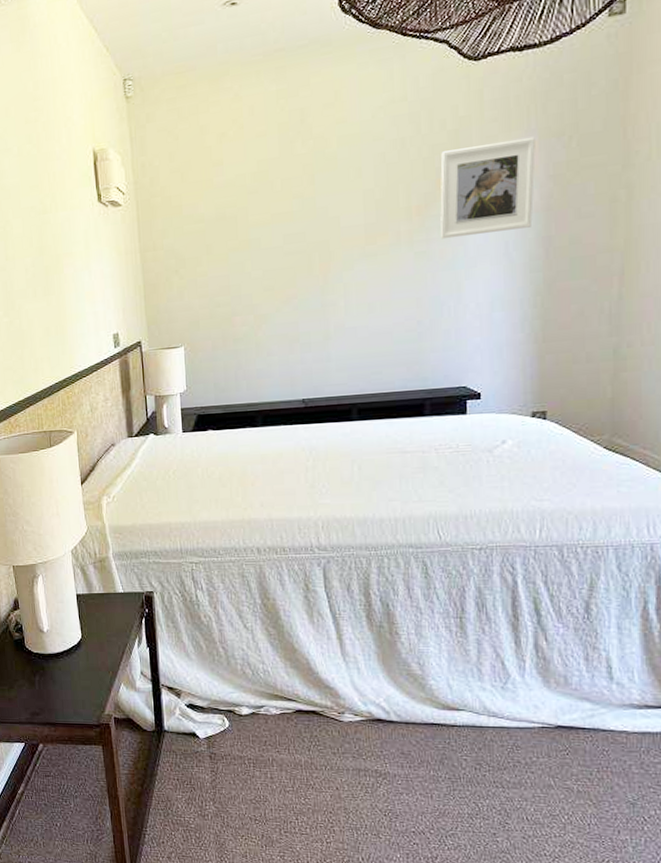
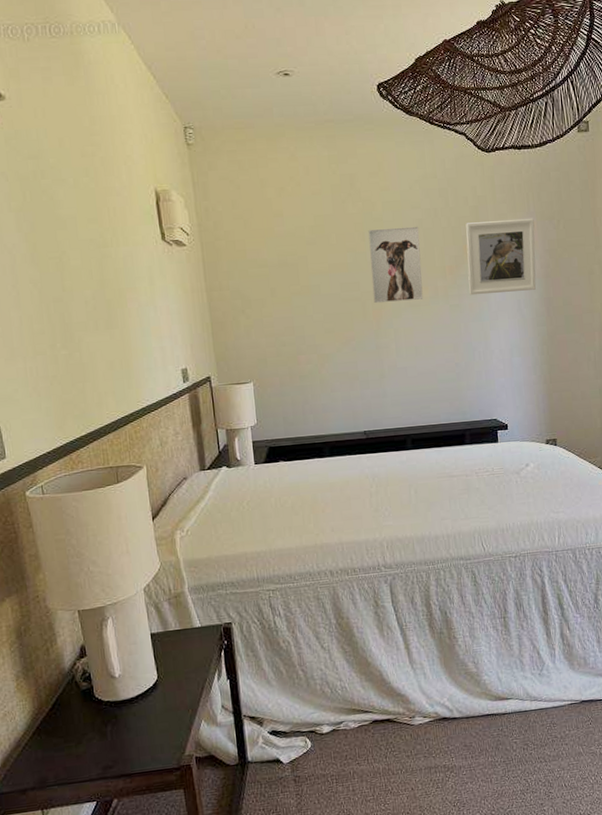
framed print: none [319,161,382,256] -> present [368,226,423,304]

